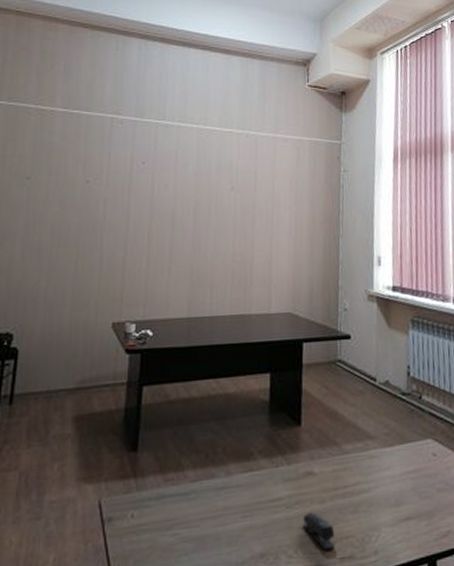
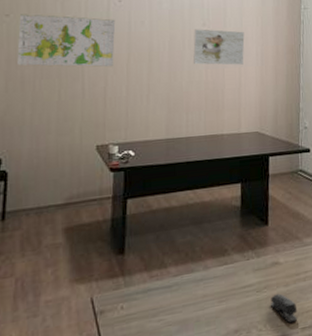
map: none [35,176,138,235] -> present [17,14,116,67]
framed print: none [220,193,277,235] -> present [193,29,245,65]

